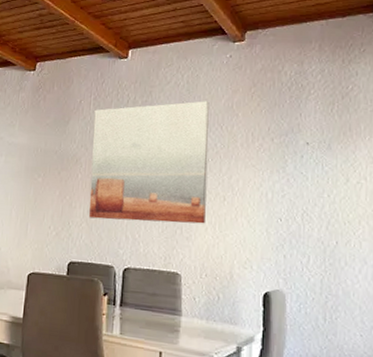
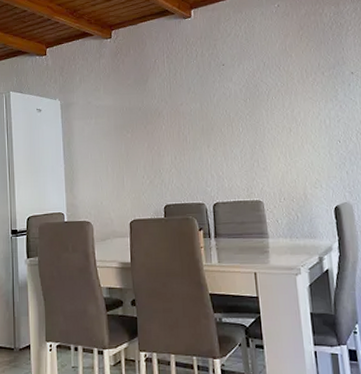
wall art: present [89,101,209,224] -> none [169,47,277,164]

